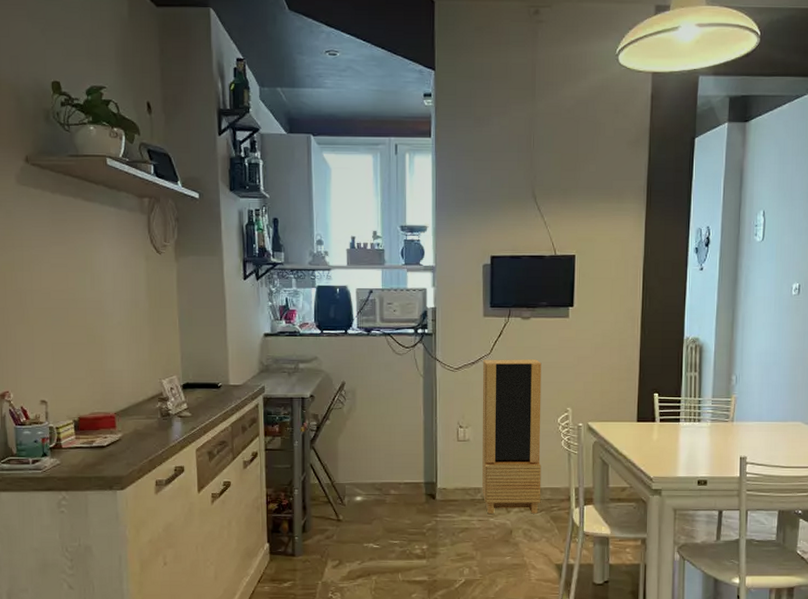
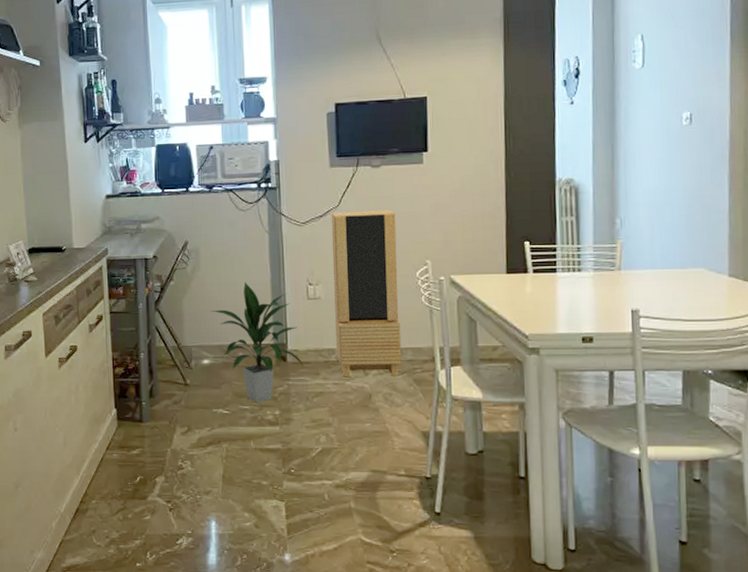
indoor plant: none [364,422,451,538] -> present [210,281,303,403]

